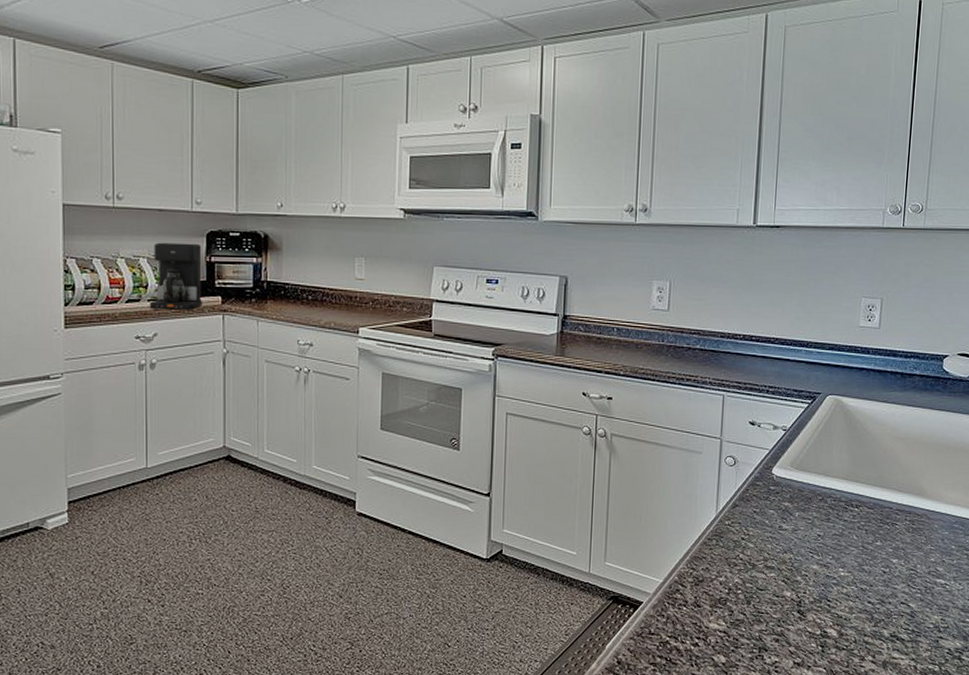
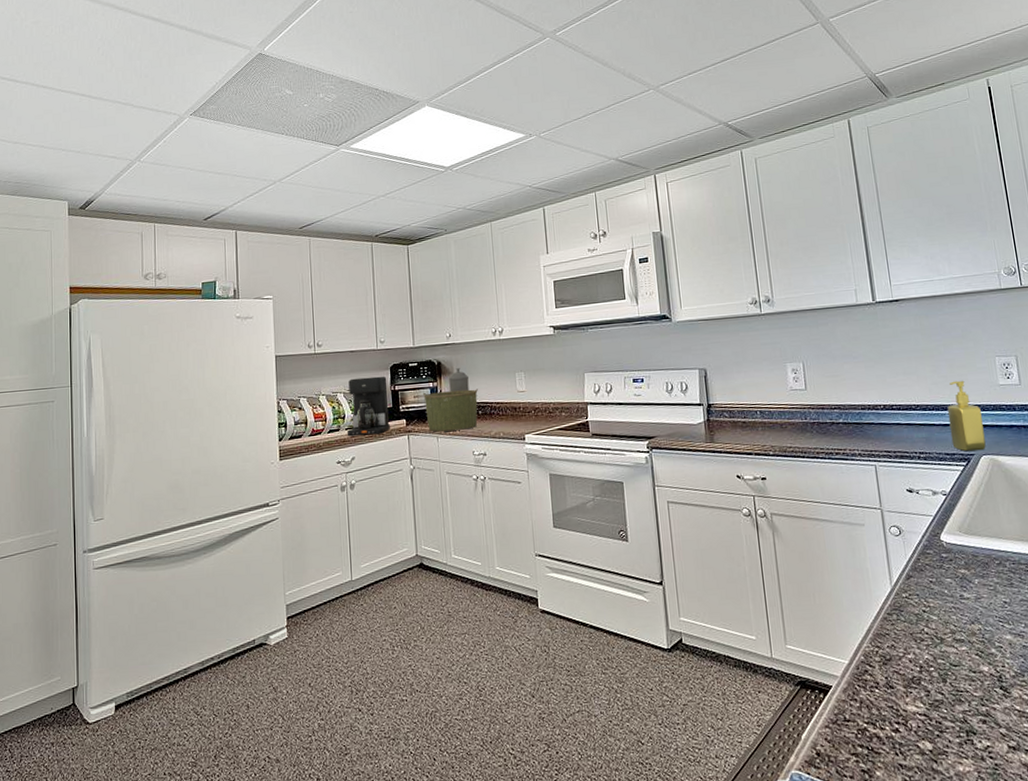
basket: none [244,267,309,315] -> present [423,389,478,432]
canister: none [276,244,300,301] -> present [449,368,469,417]
soap dispenser: none [802,318,837,390] -> present [947,380,986,452]

